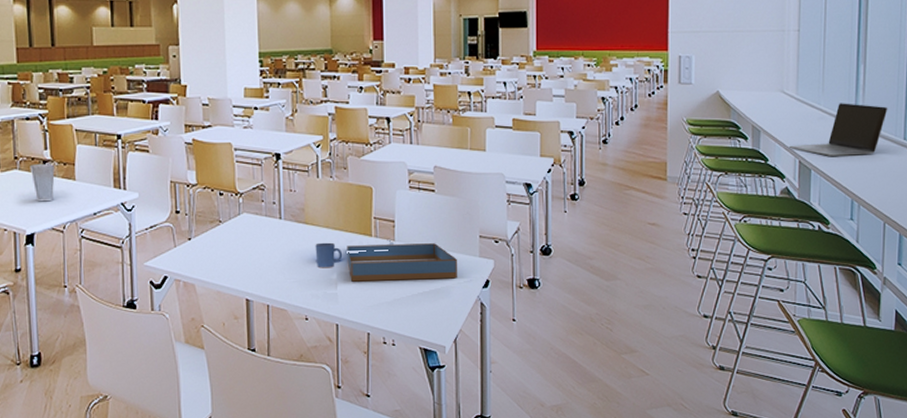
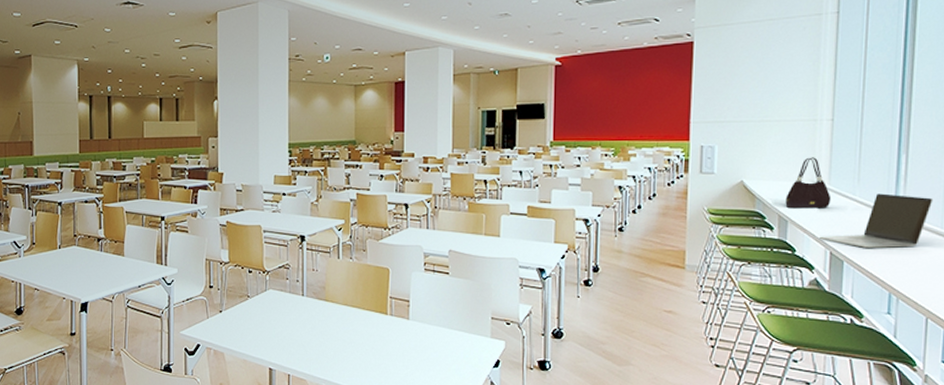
cup: present [29,164,55,202] -> none [86,242,107,275]
mug: present [315,242,343,269] -> none [334,319,360,343]
tray: present [347,243,457,282] -> none [363,322,469,358]
handbag: none [758,67,799,119] -> present [785,157,831,209]

